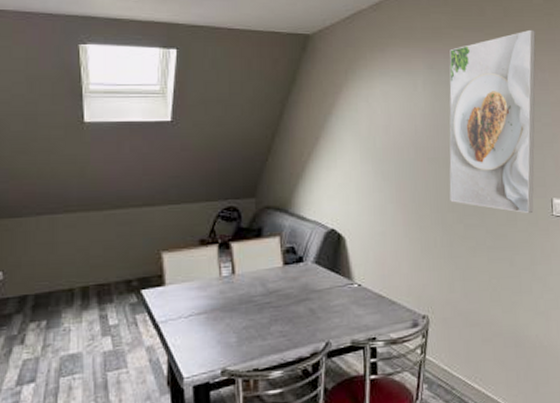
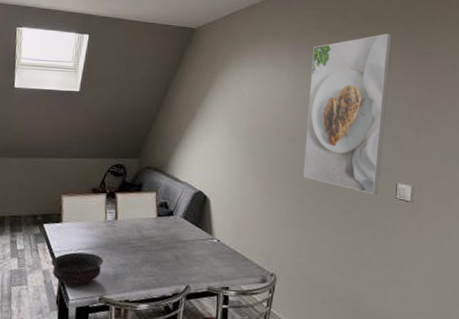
bowl: none [156,318,223,361] -> present [51,252,104,286]

